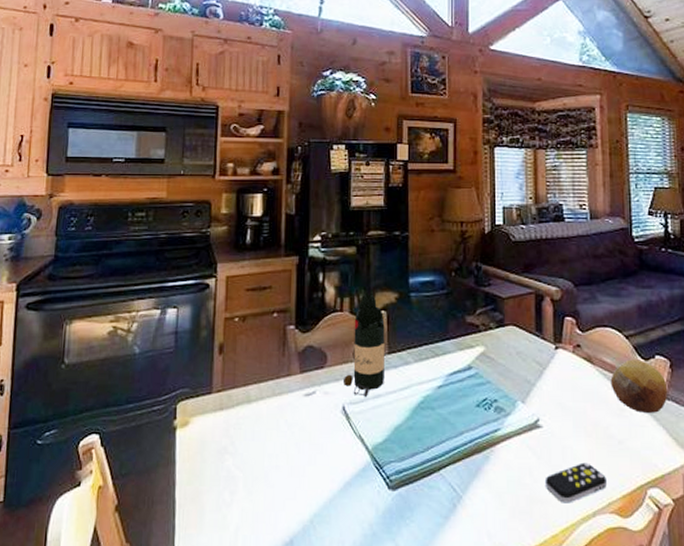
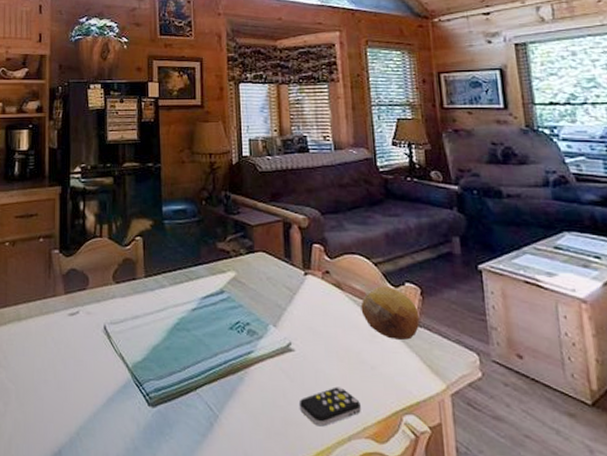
bottle: present [344,288,385,397] -> none [104,216,142,317]

